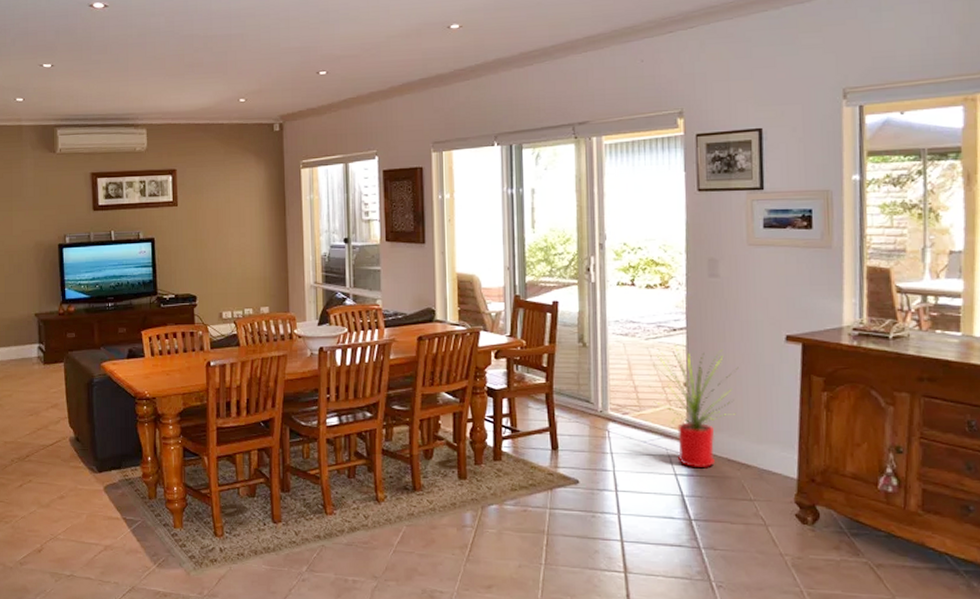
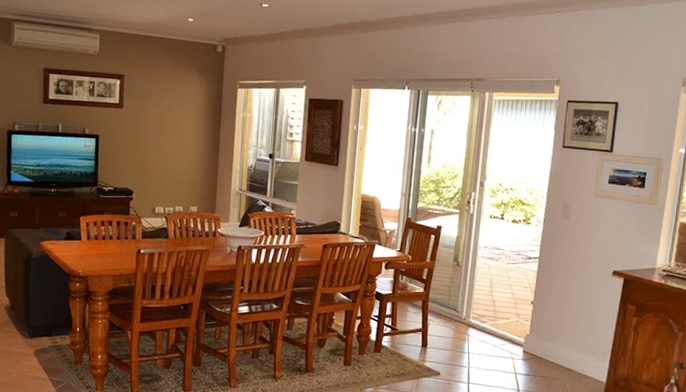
house plant: present [648,343,739,469] -> none [504,269,575,370]

